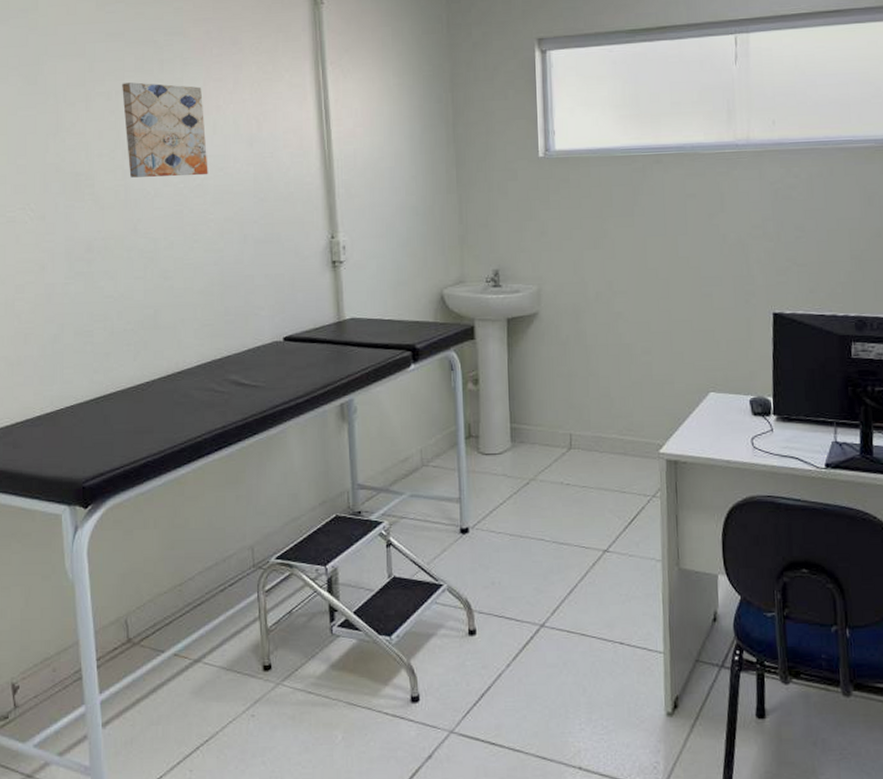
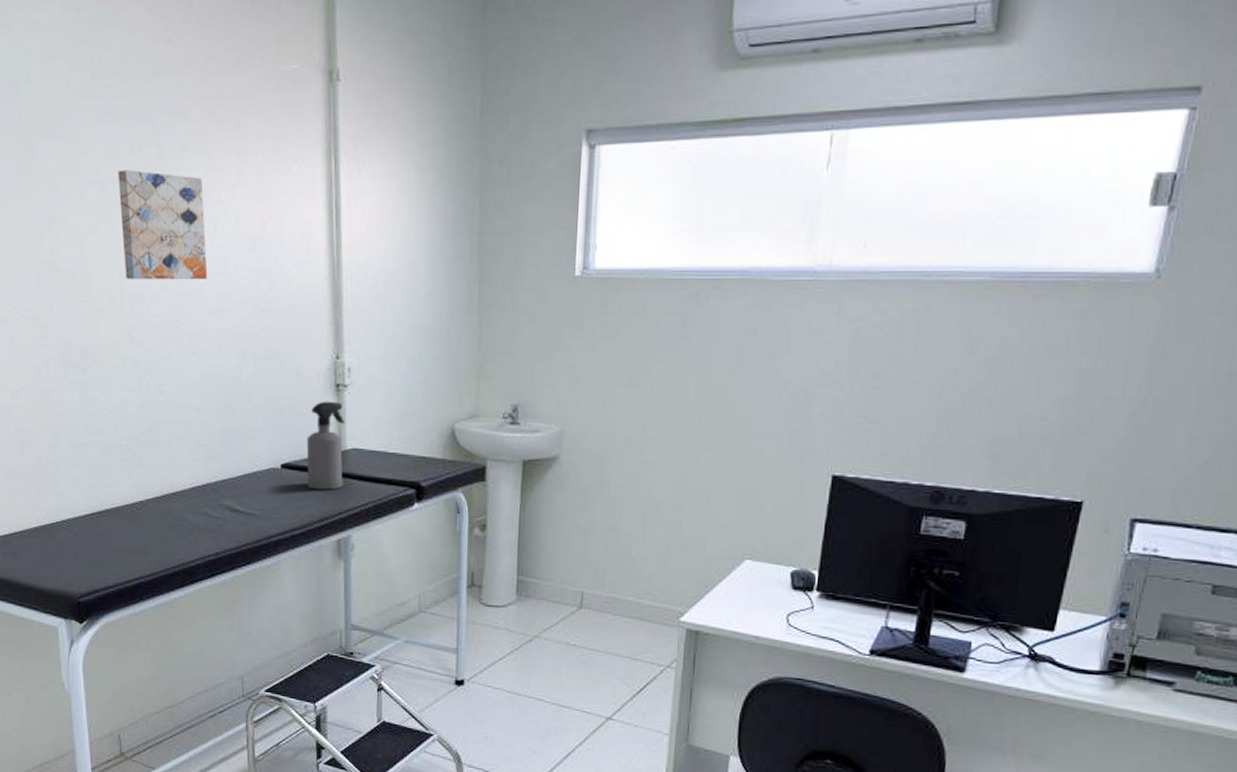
spray bottle: none [307,276,343,359] -> present [306,401,345,490]

